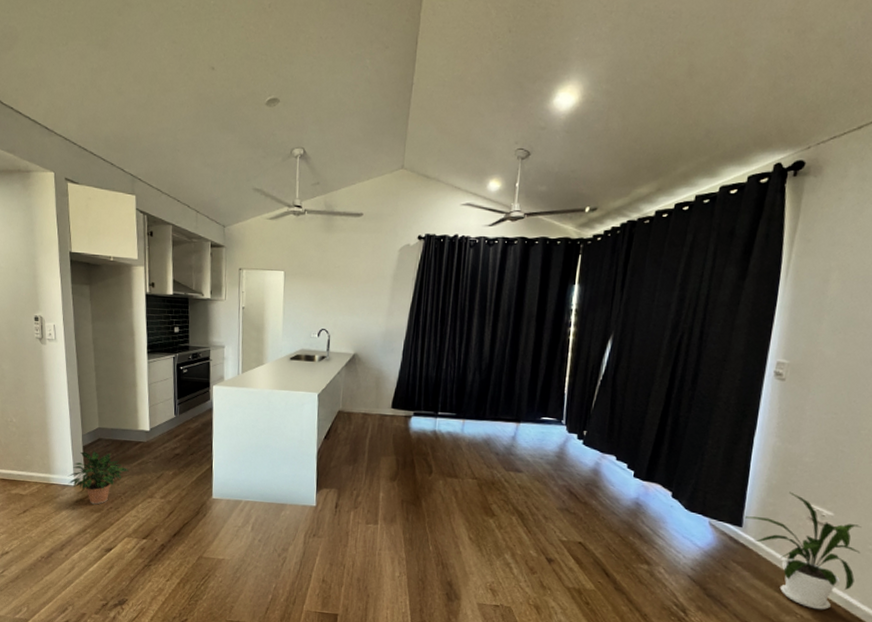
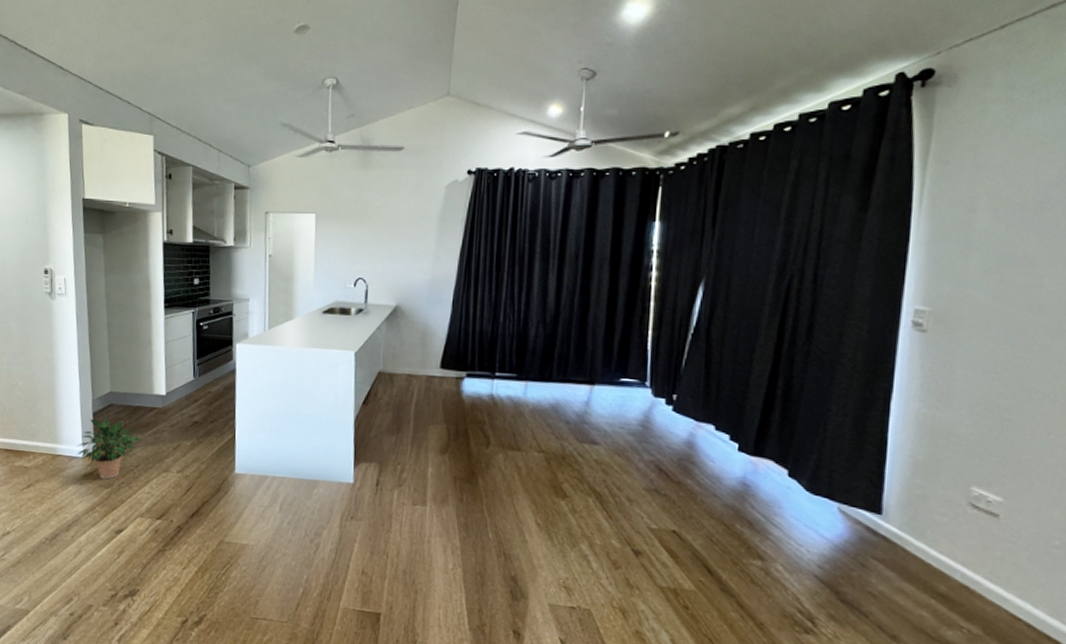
house plant: present [745,491,862,610] -> none [885,470,1044,624]

